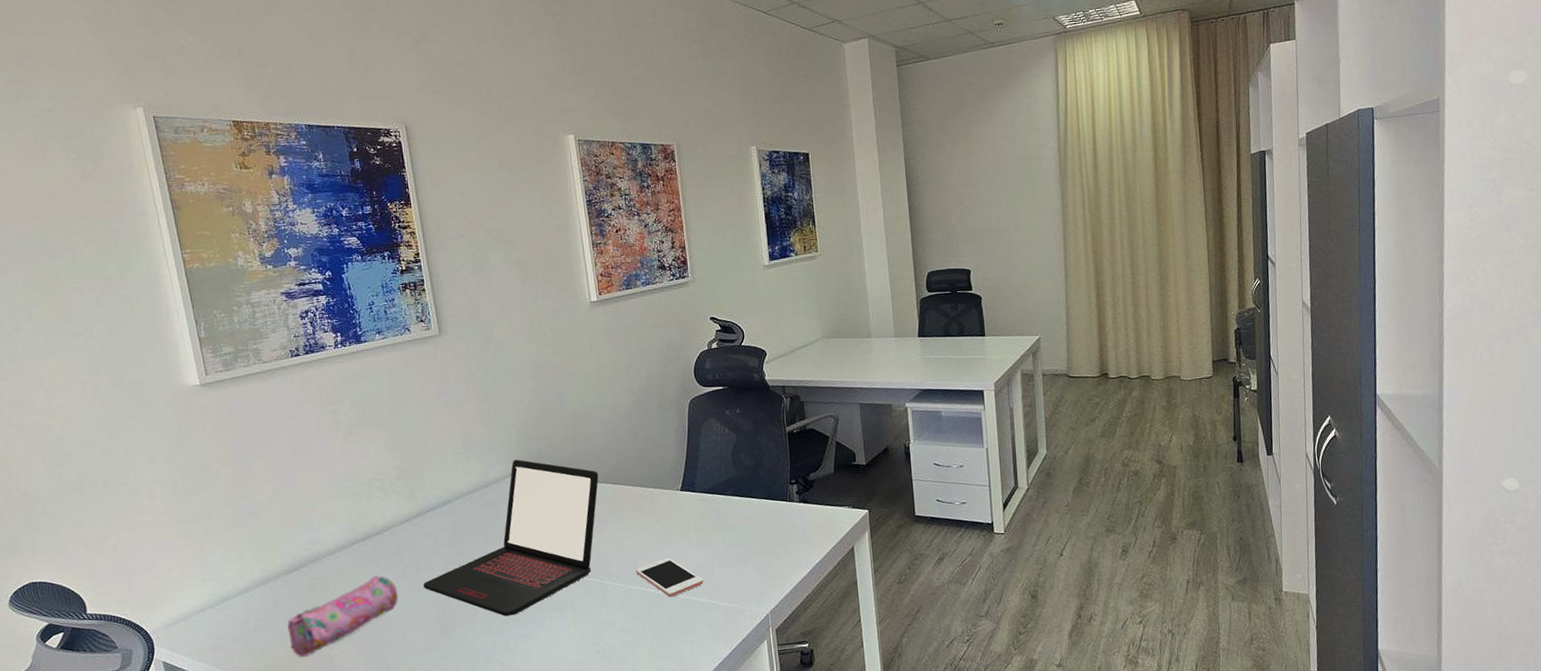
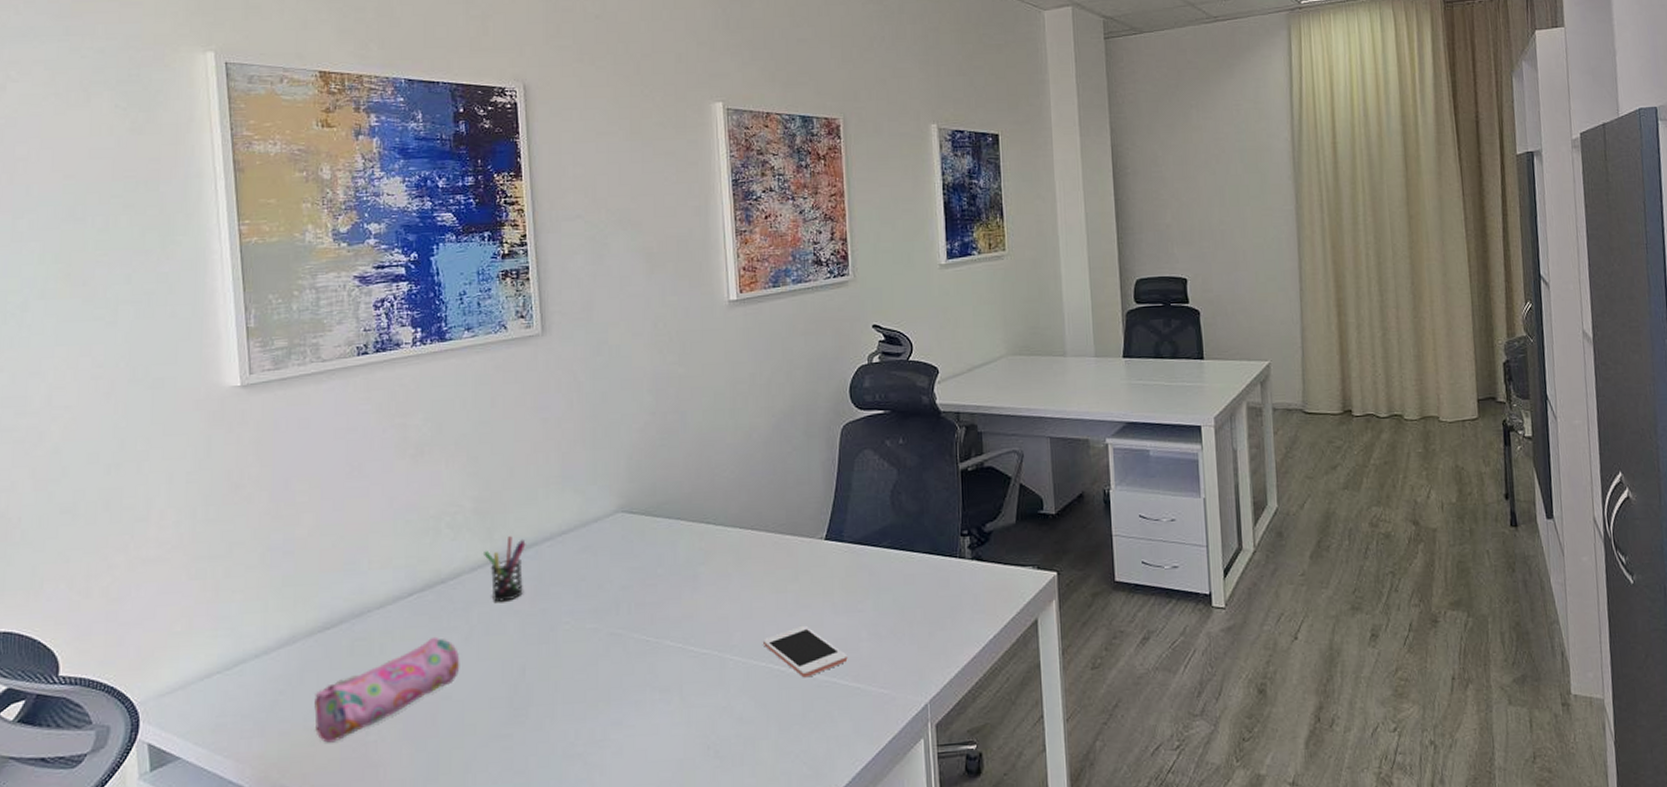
pen holder: none [409,496,444,547] -> present [484,536,526,602]
laptop: present [423,459,599,617] -> none [492,493,724,697]

